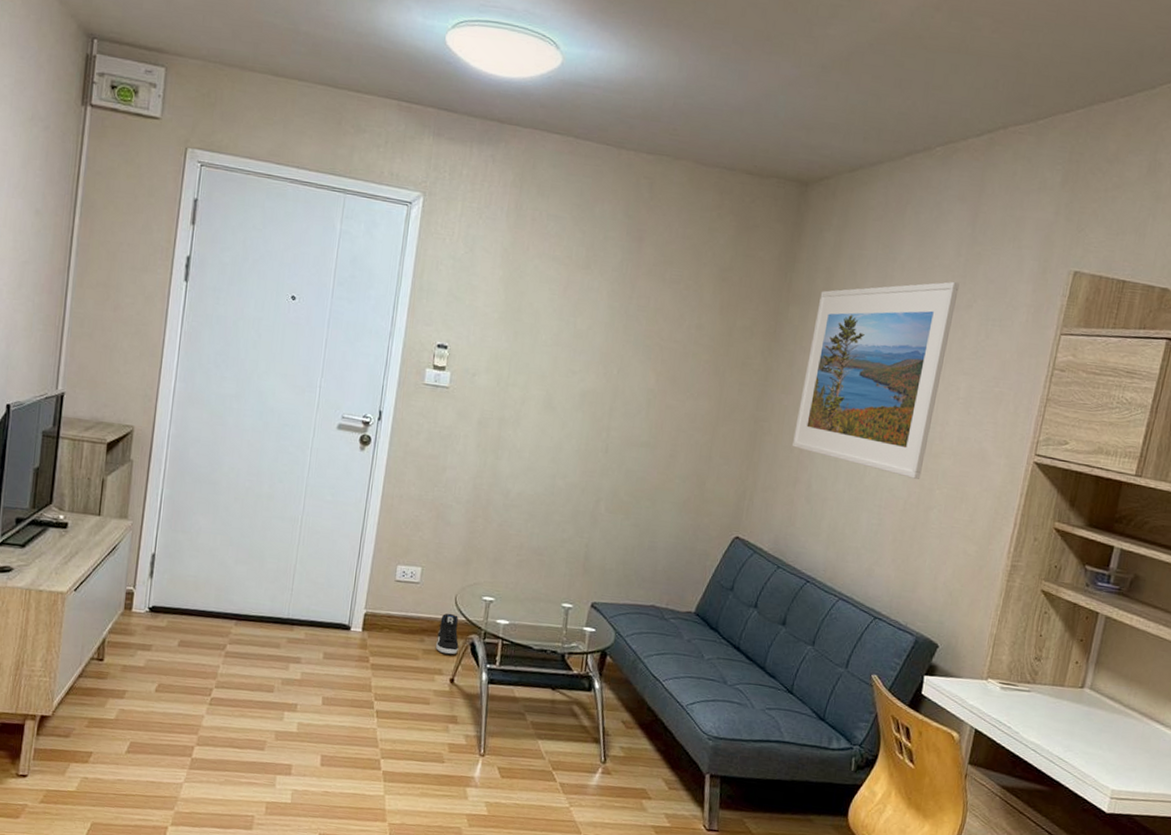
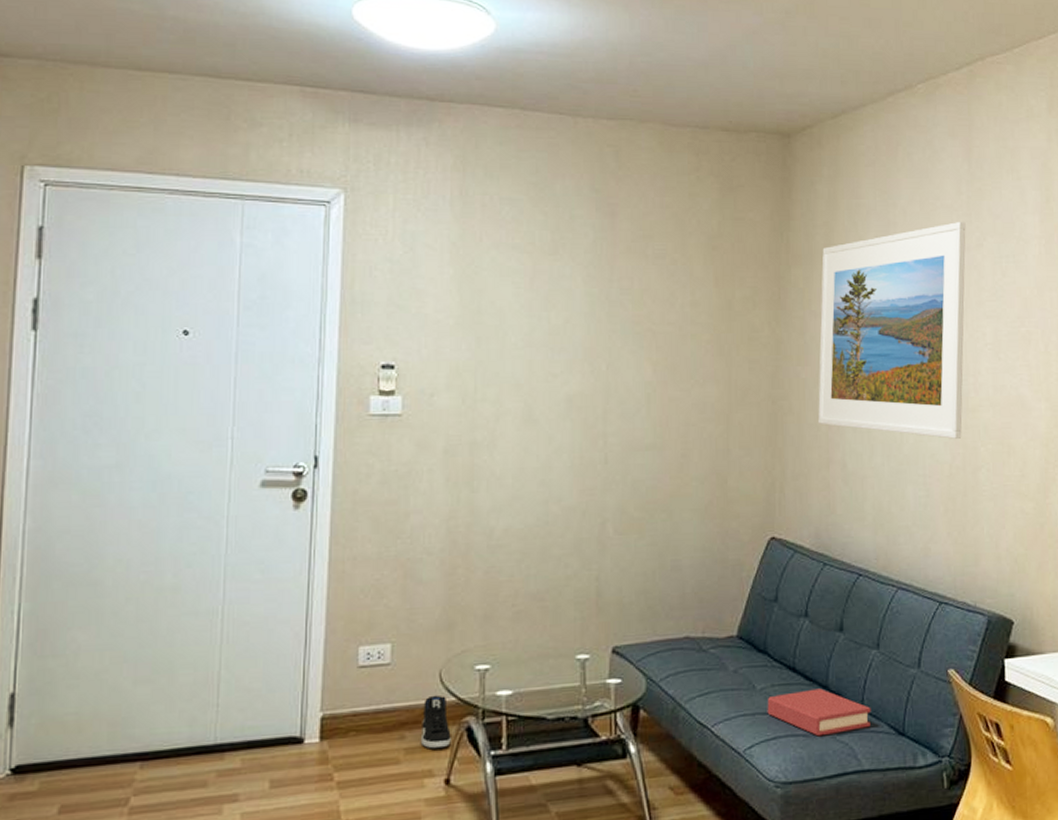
hardback book: none [710,666,799,708] -> present [767,688,871,737]

